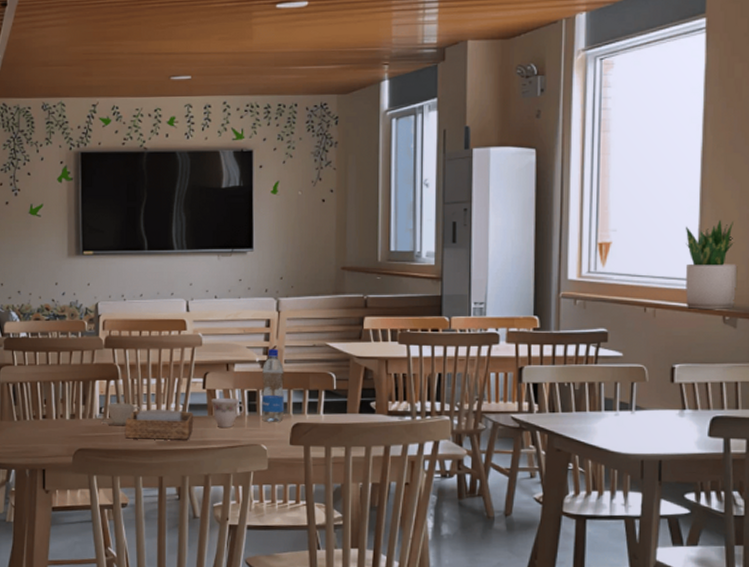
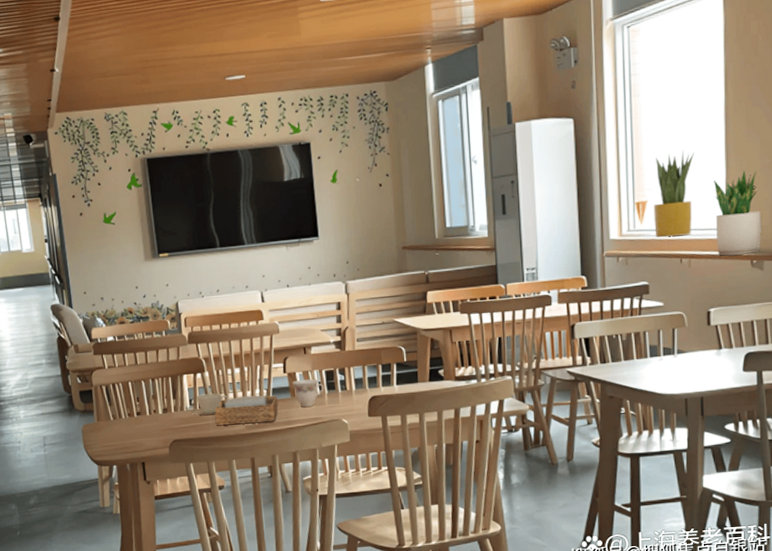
bottle: present [261,349,284,423] -> none [337,329,361,399]
planter: none [617,191,667,283] -> present [653,149,695,238]

